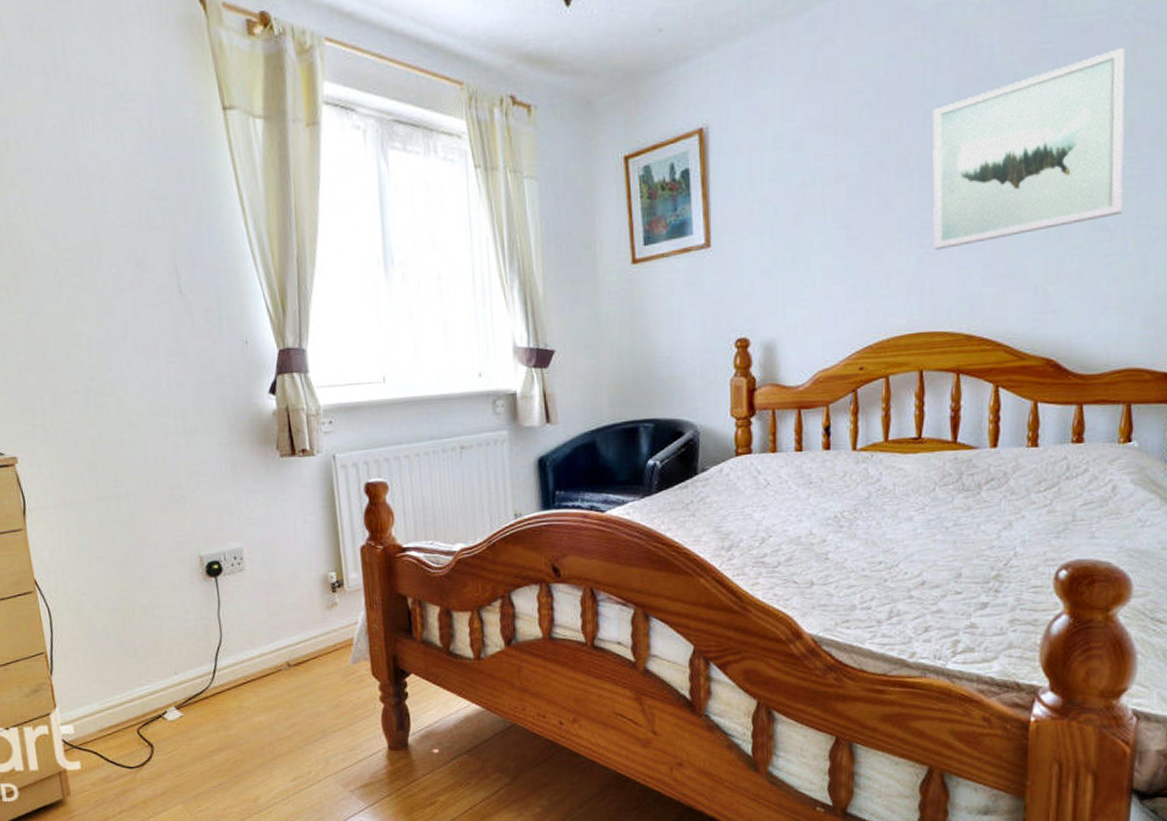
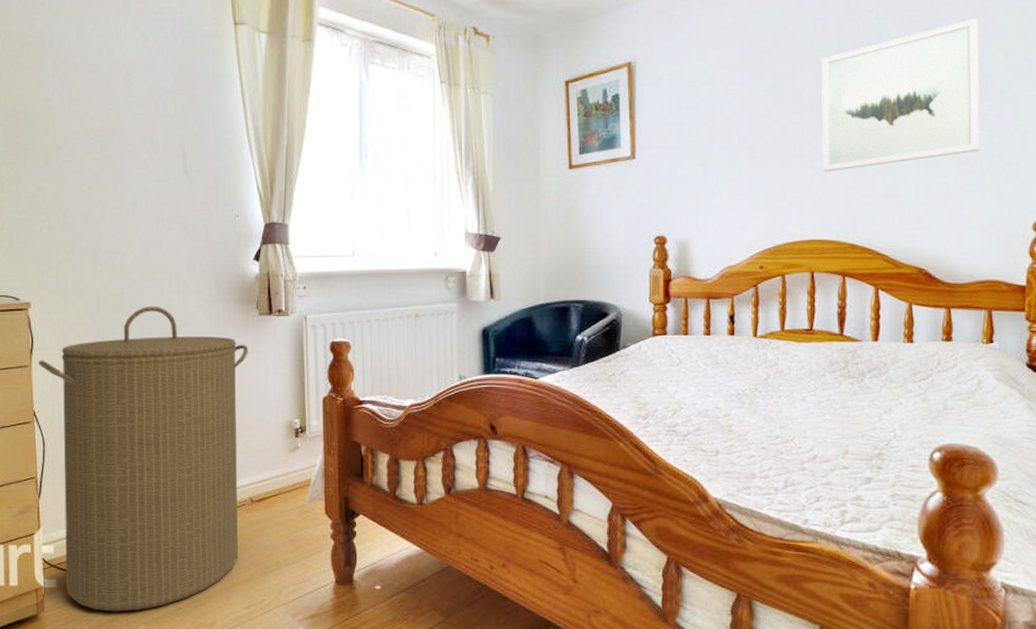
laundry hamper: none [34,453,279,792] -> present [38,306,248,612]

